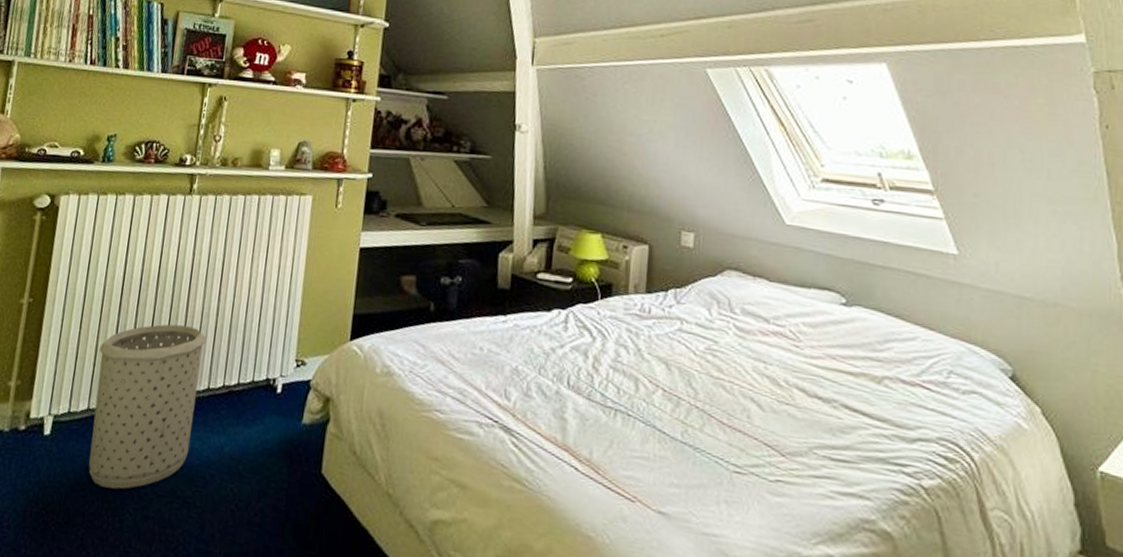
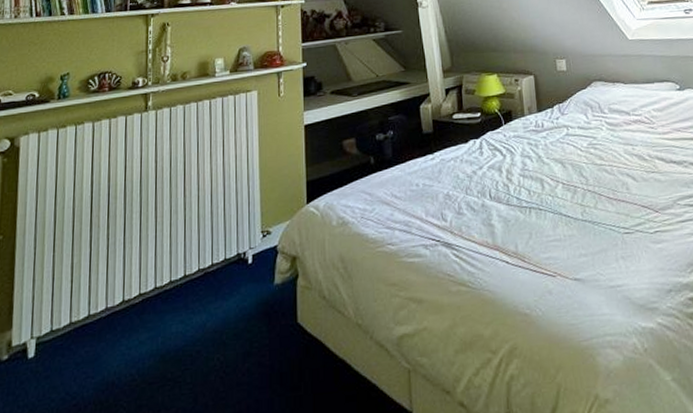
laundry basket: present [88,324,207,489] -> none [75,225,178,391]

